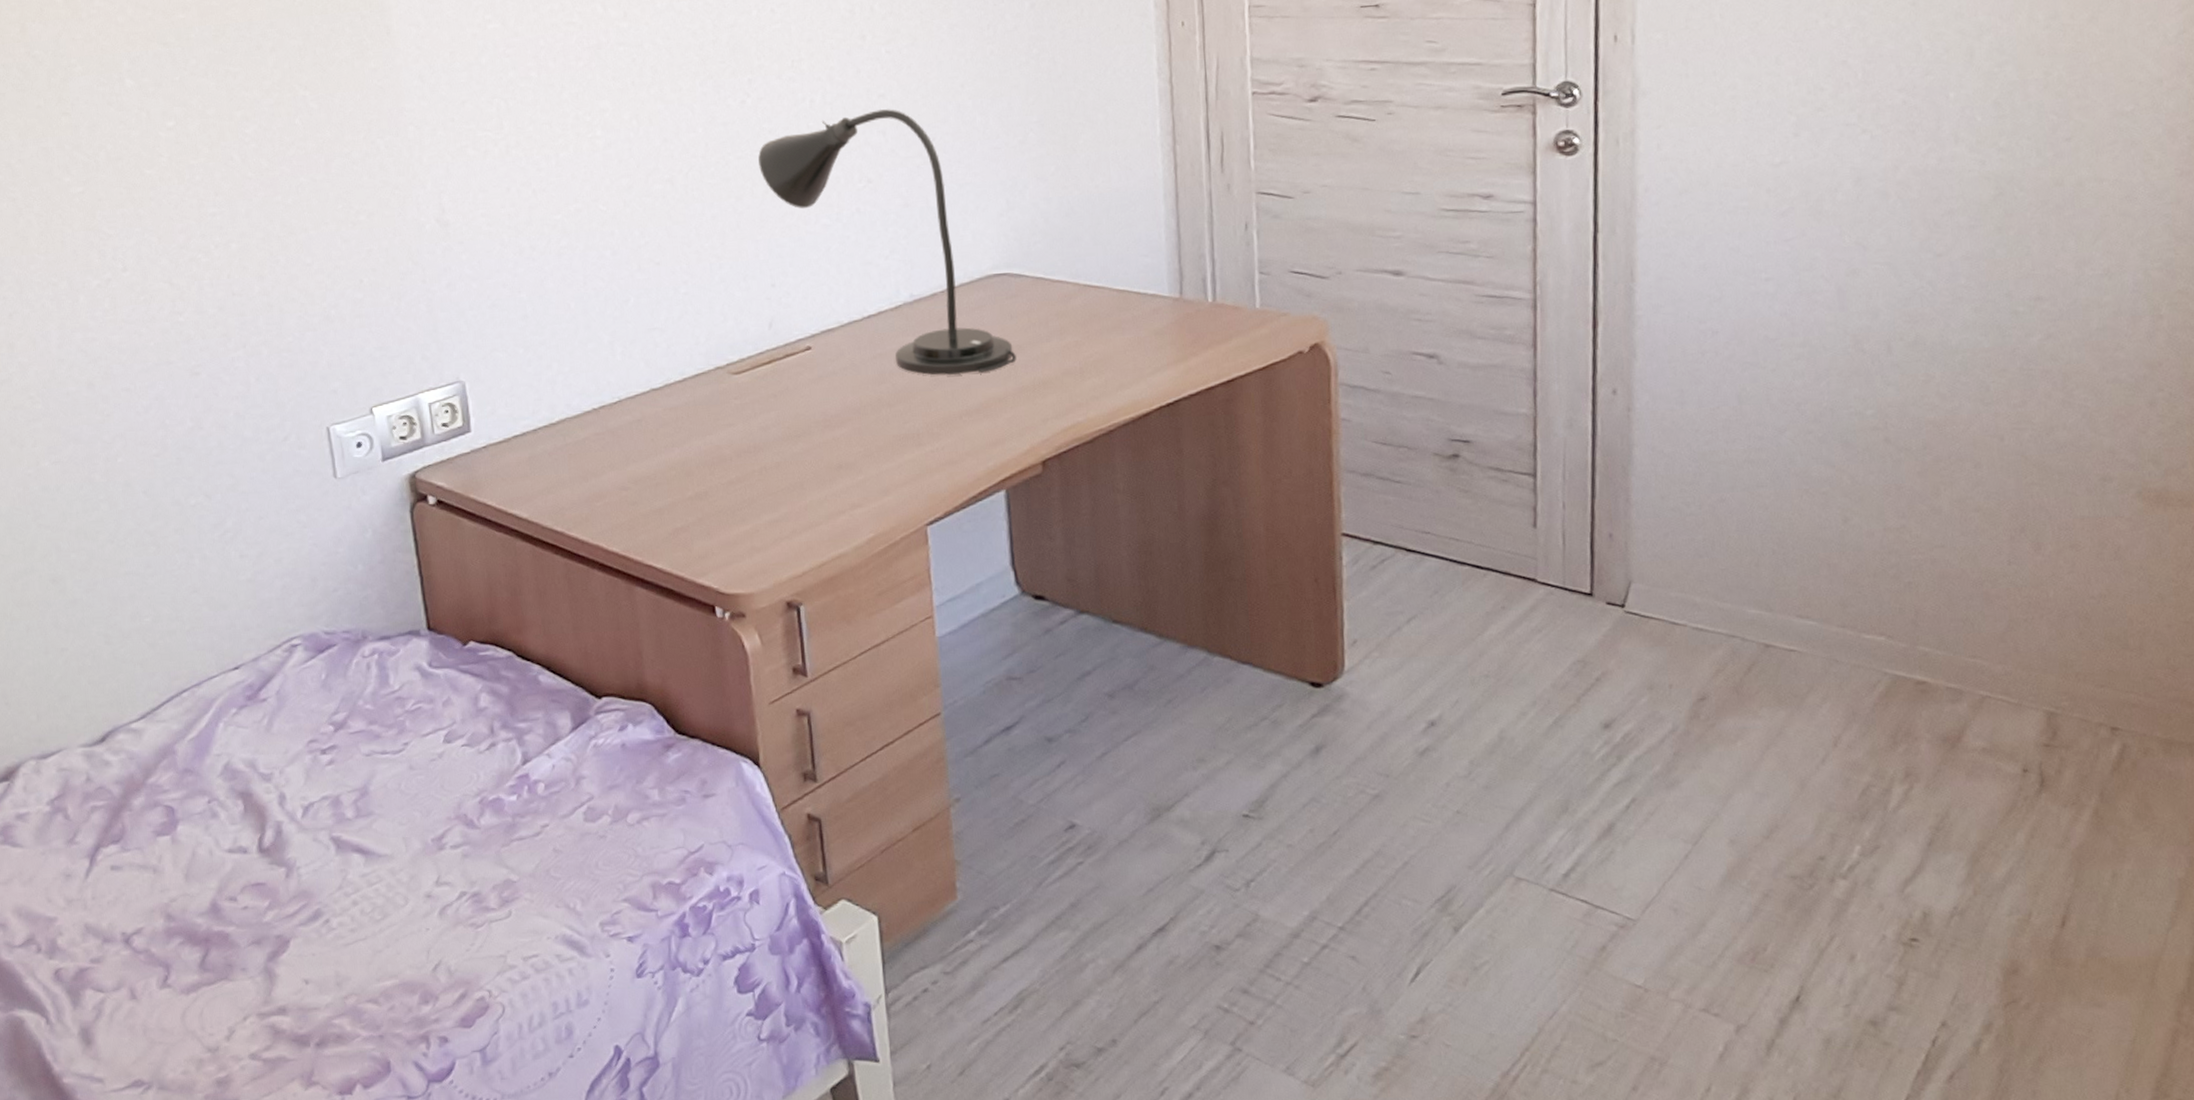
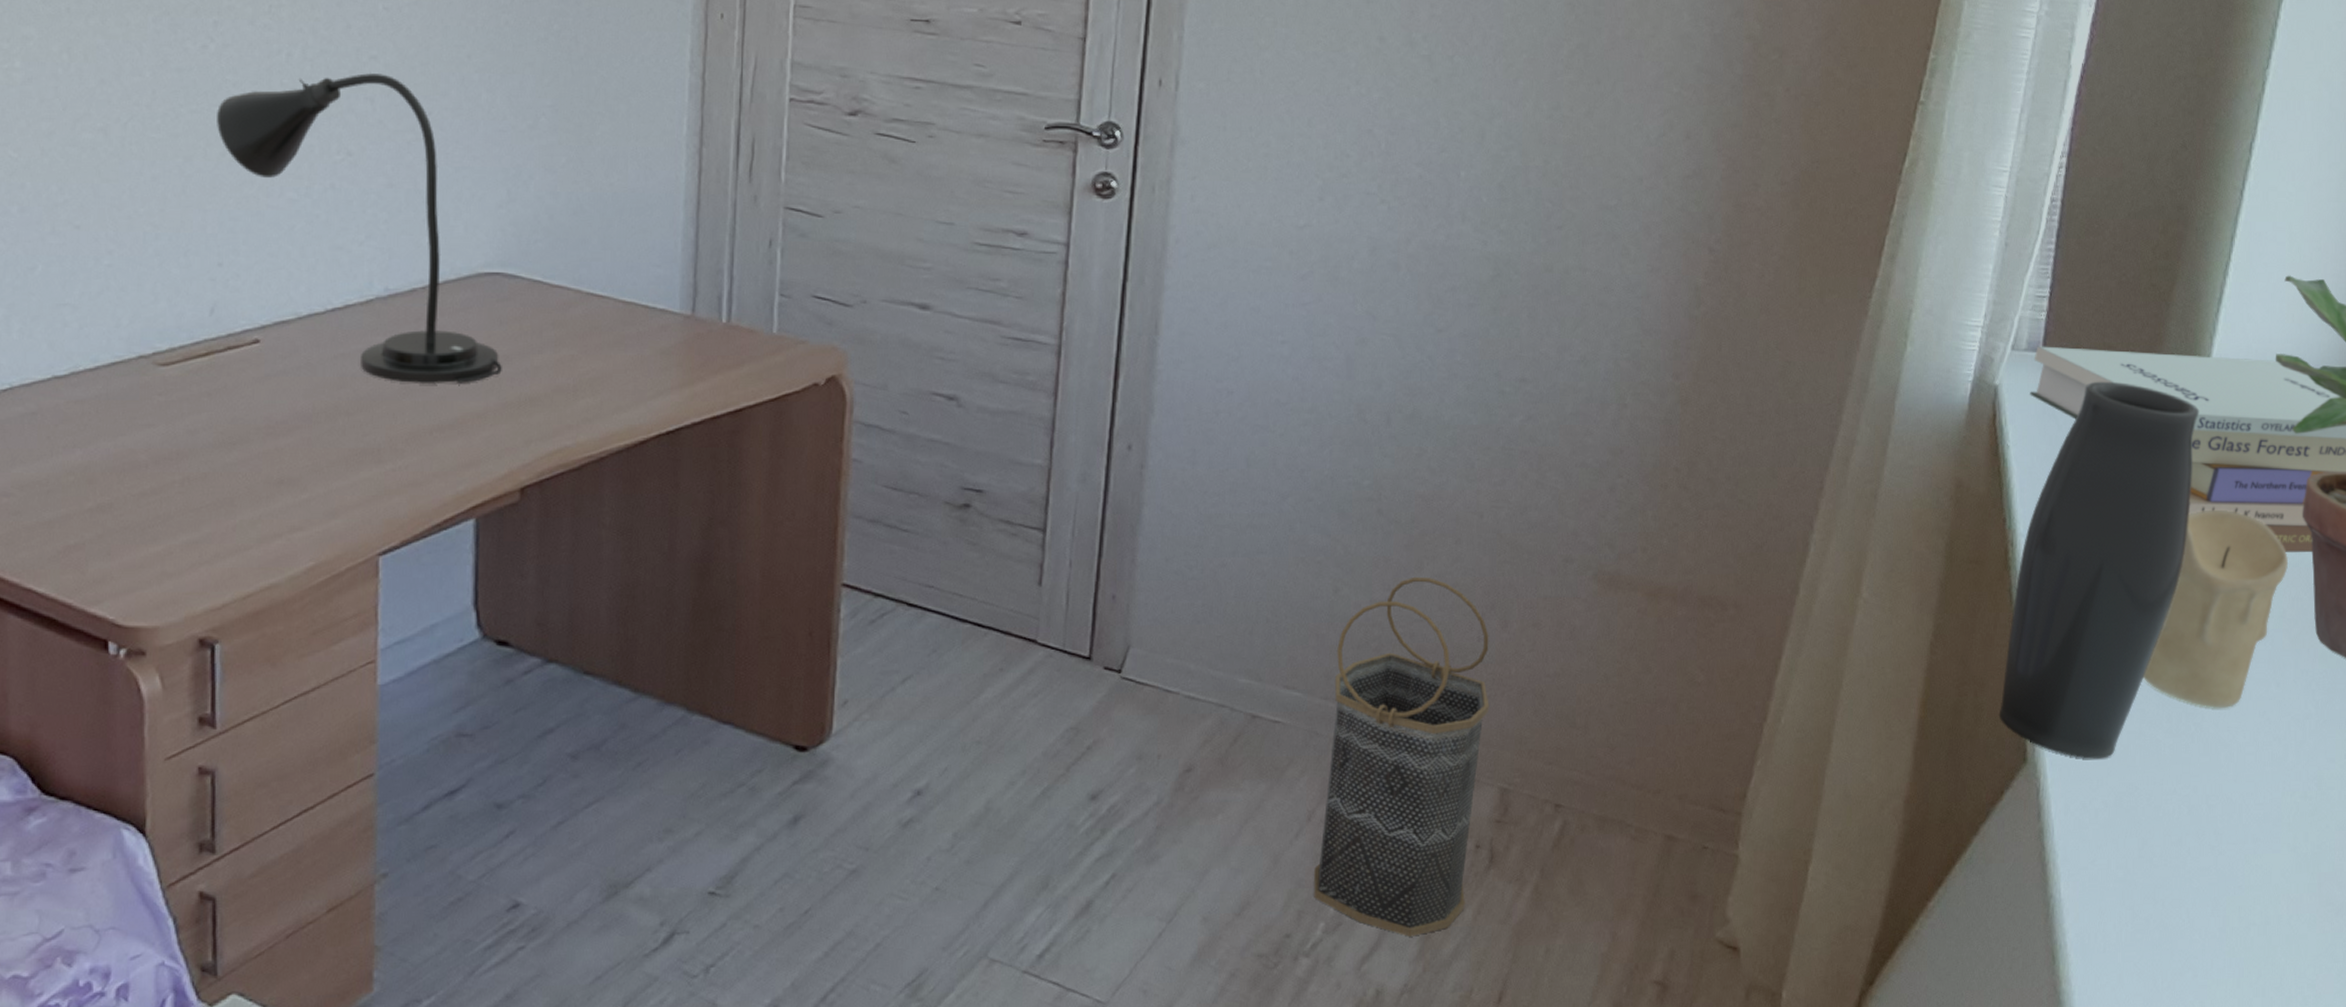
basket: none [1845,502,2027,860] -> present [1314,576,1489,937]

